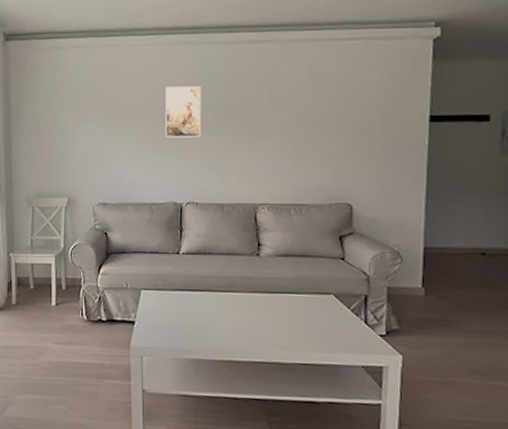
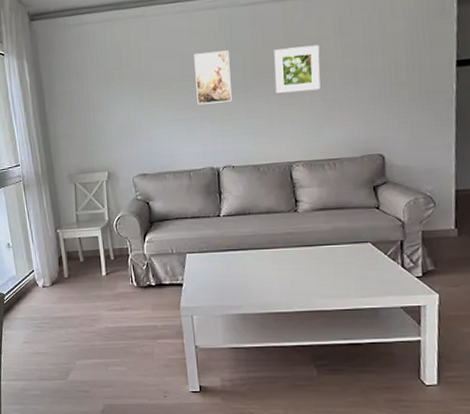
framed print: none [245,88,292,134] -> present [274,44,321,94]

